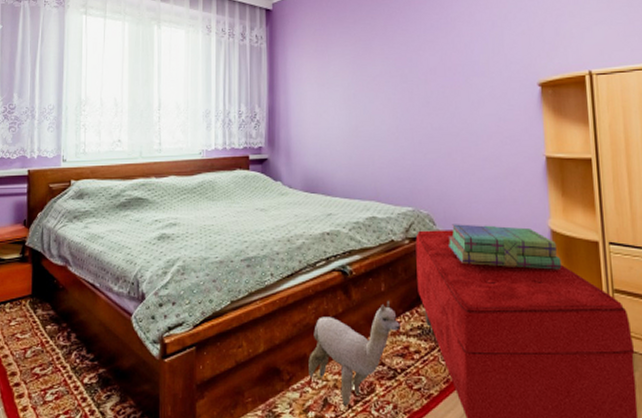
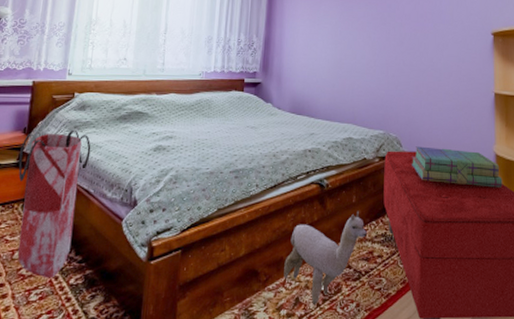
bag: none [22,220,93,378] -> present [17,129,91,279]

